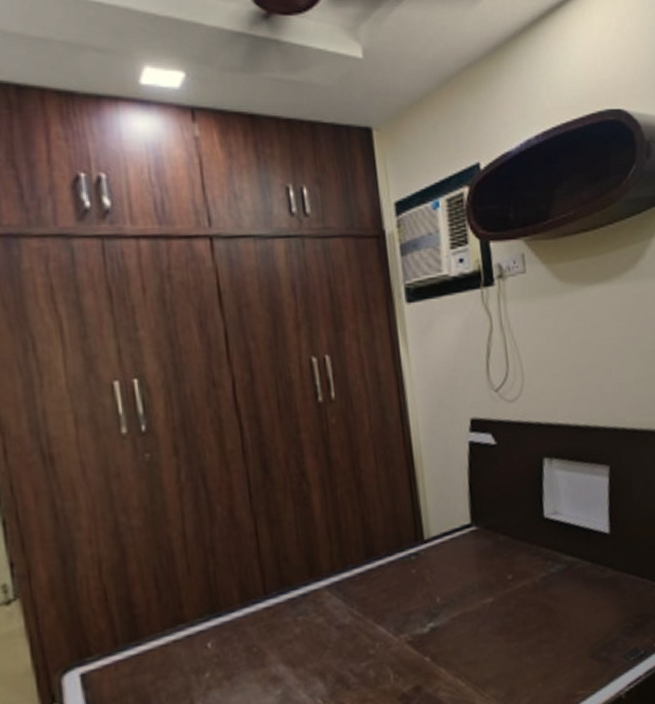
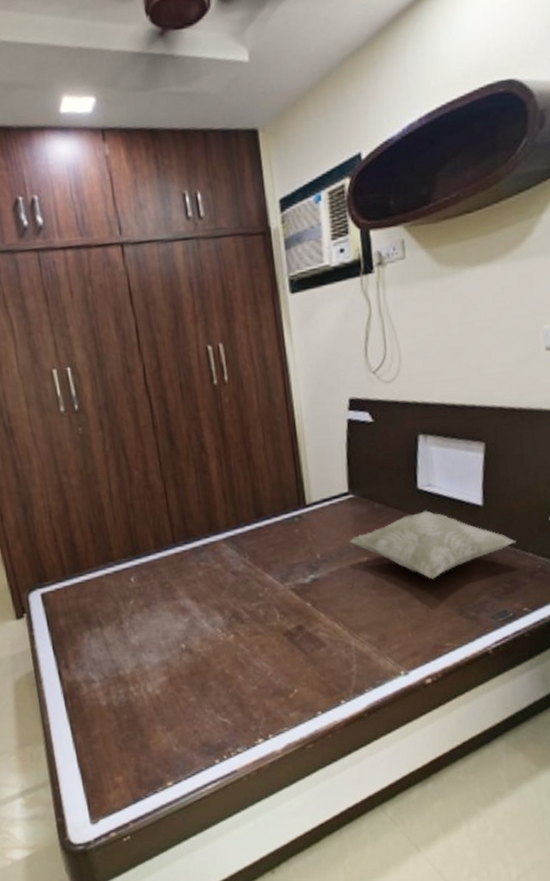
decorative pillow: none [472,541,644,619] -> present [349,510,516,579]

